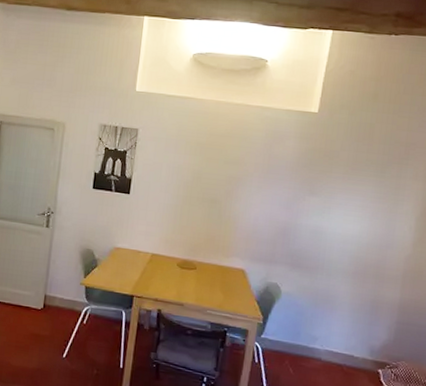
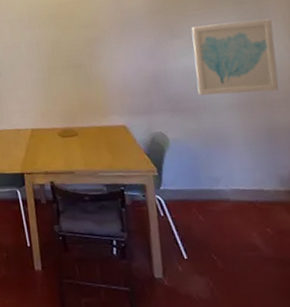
wall art: none [320,189,405,267] -> present [191,19,279,95]

